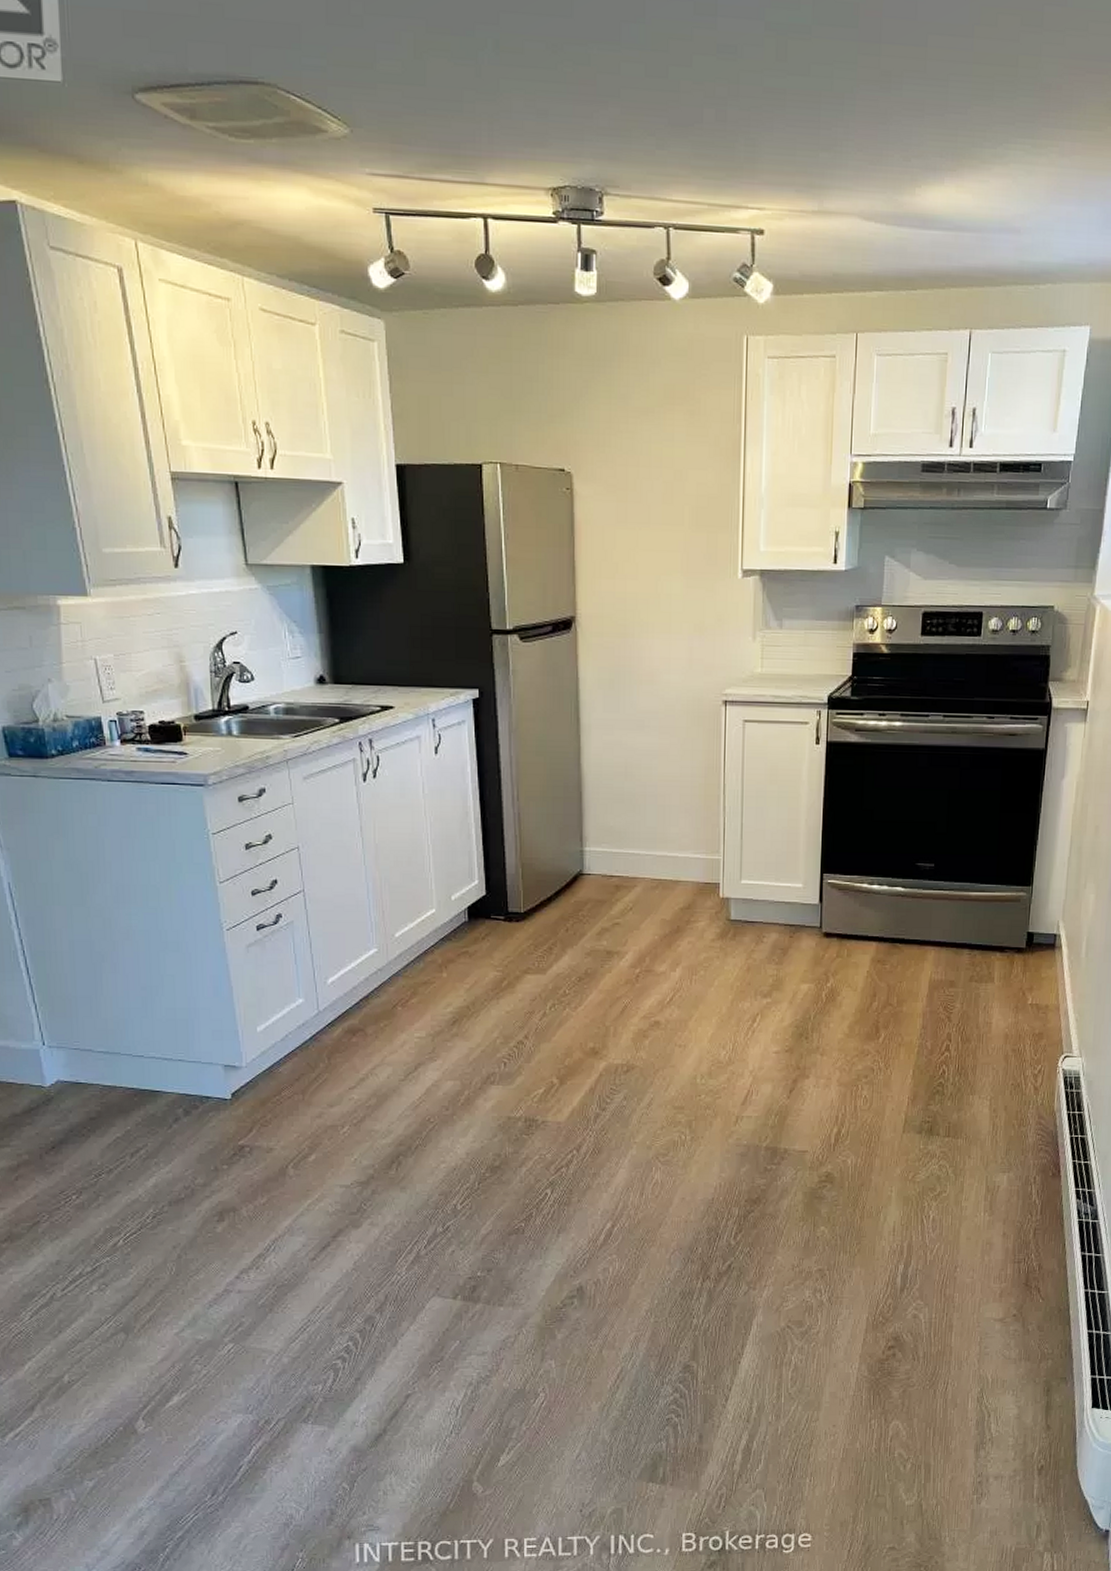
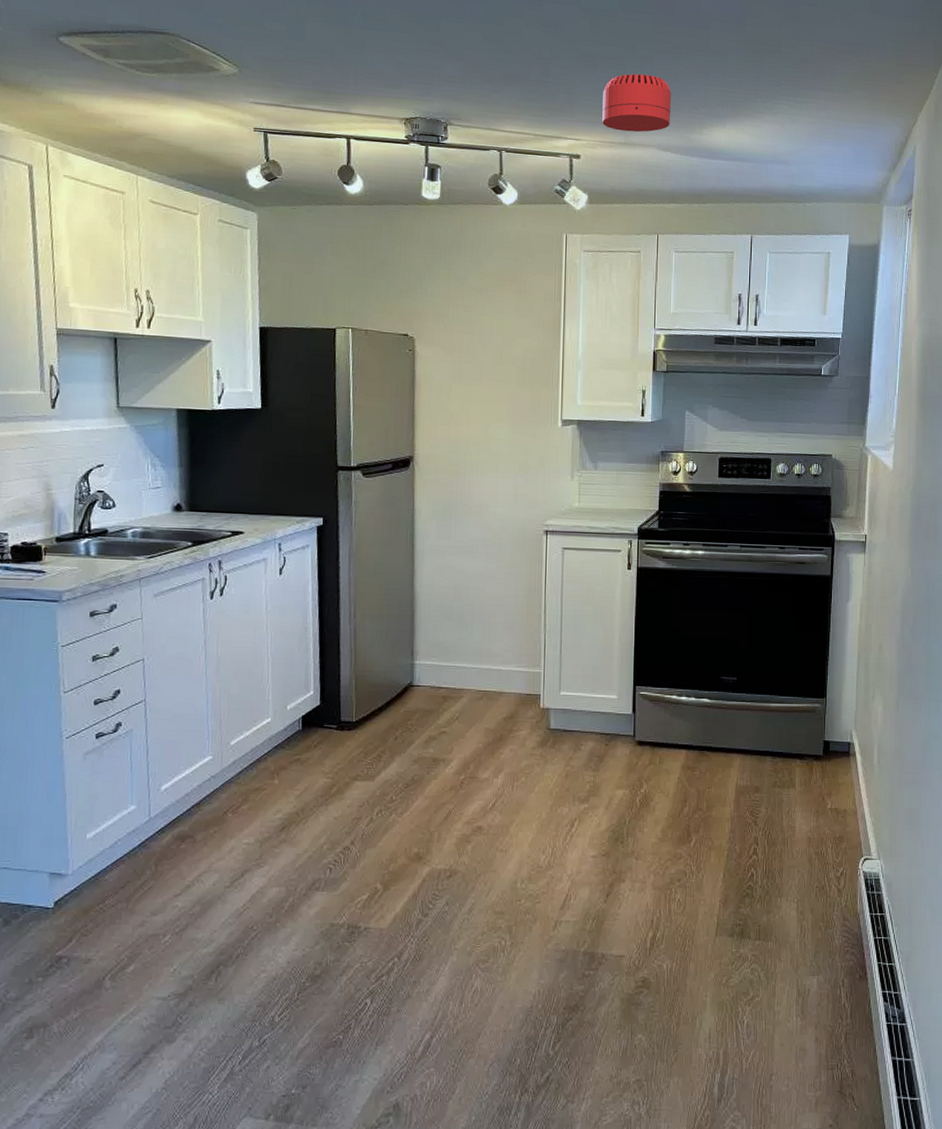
smoke detector: none [791,114,878,196] -> present [602,74,672,133]

